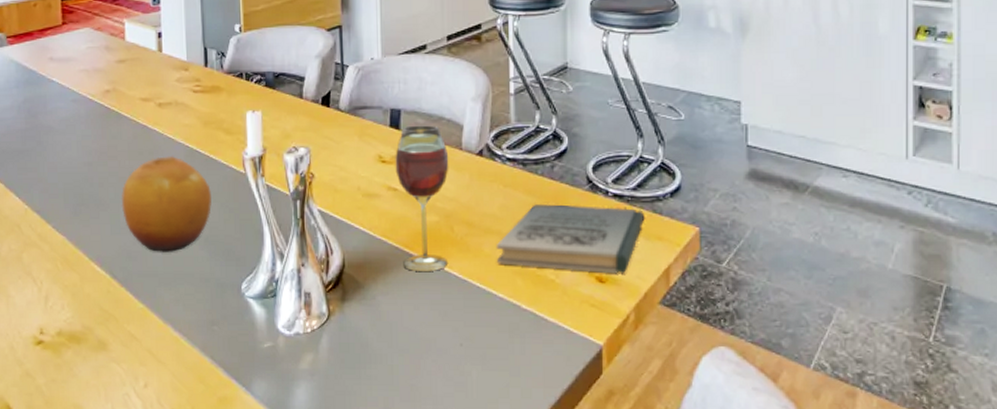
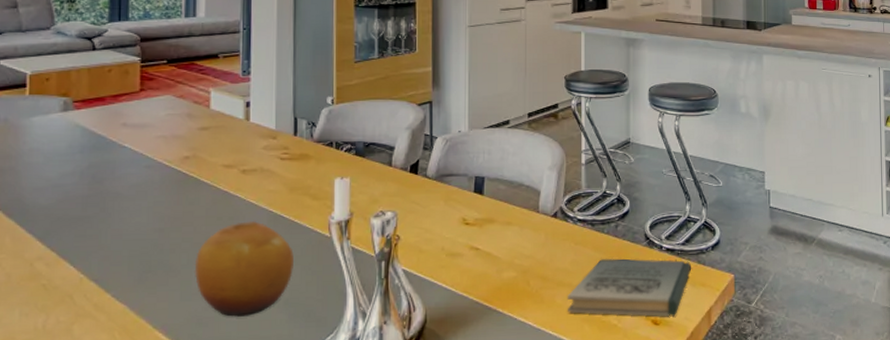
wineglass: present [395,125,449,271] -> none [478,191,527,323]

